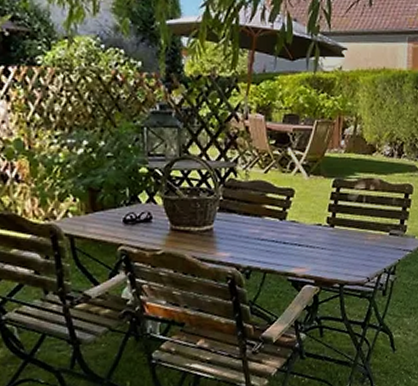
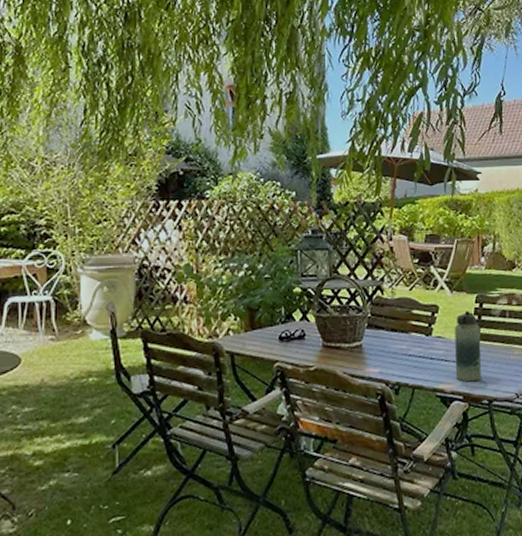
water bottle: none [308,195,335,267] -> present [454,311,482,382]

